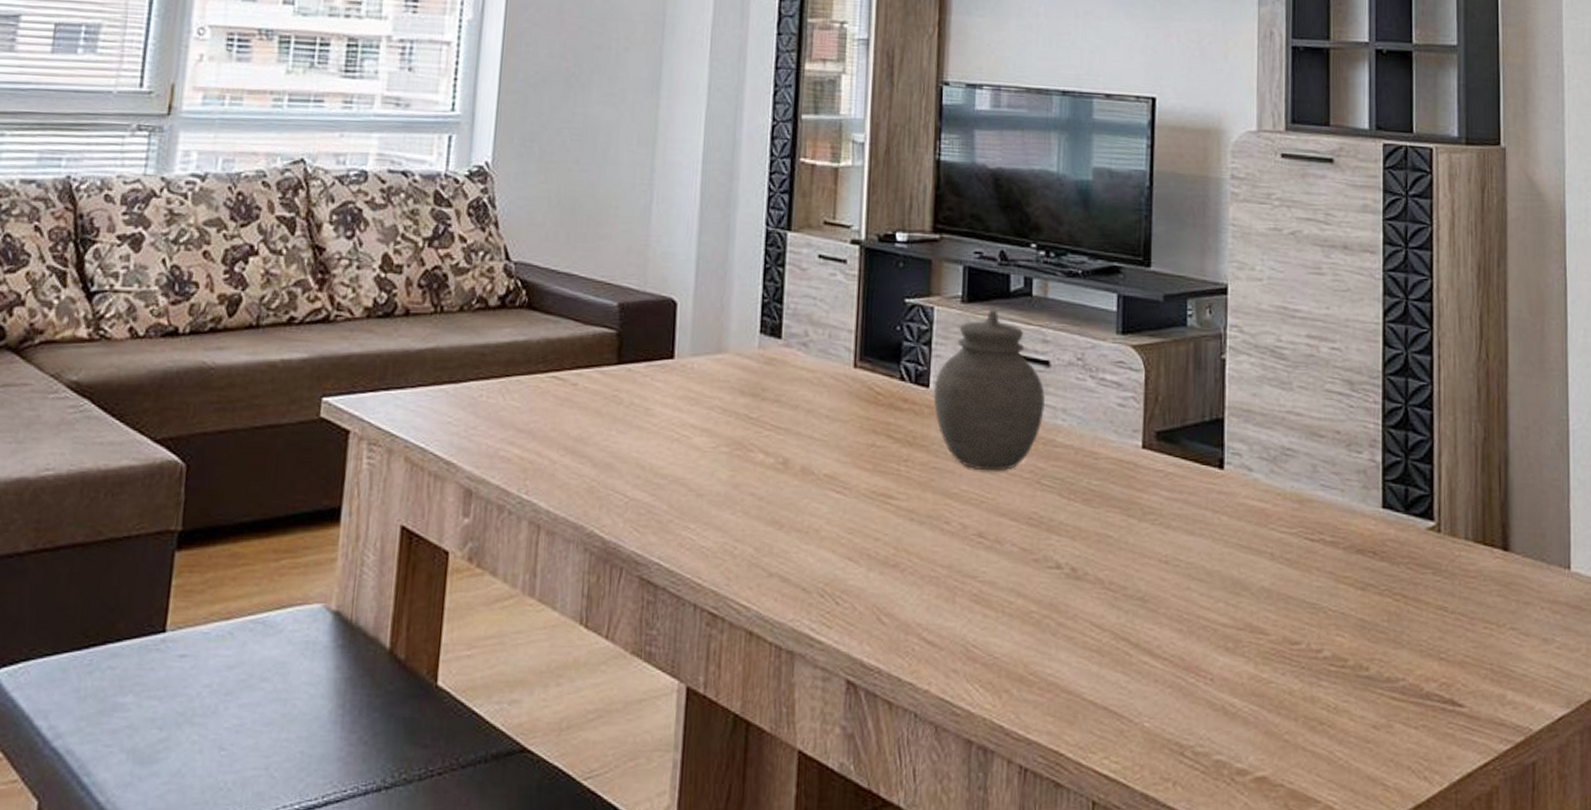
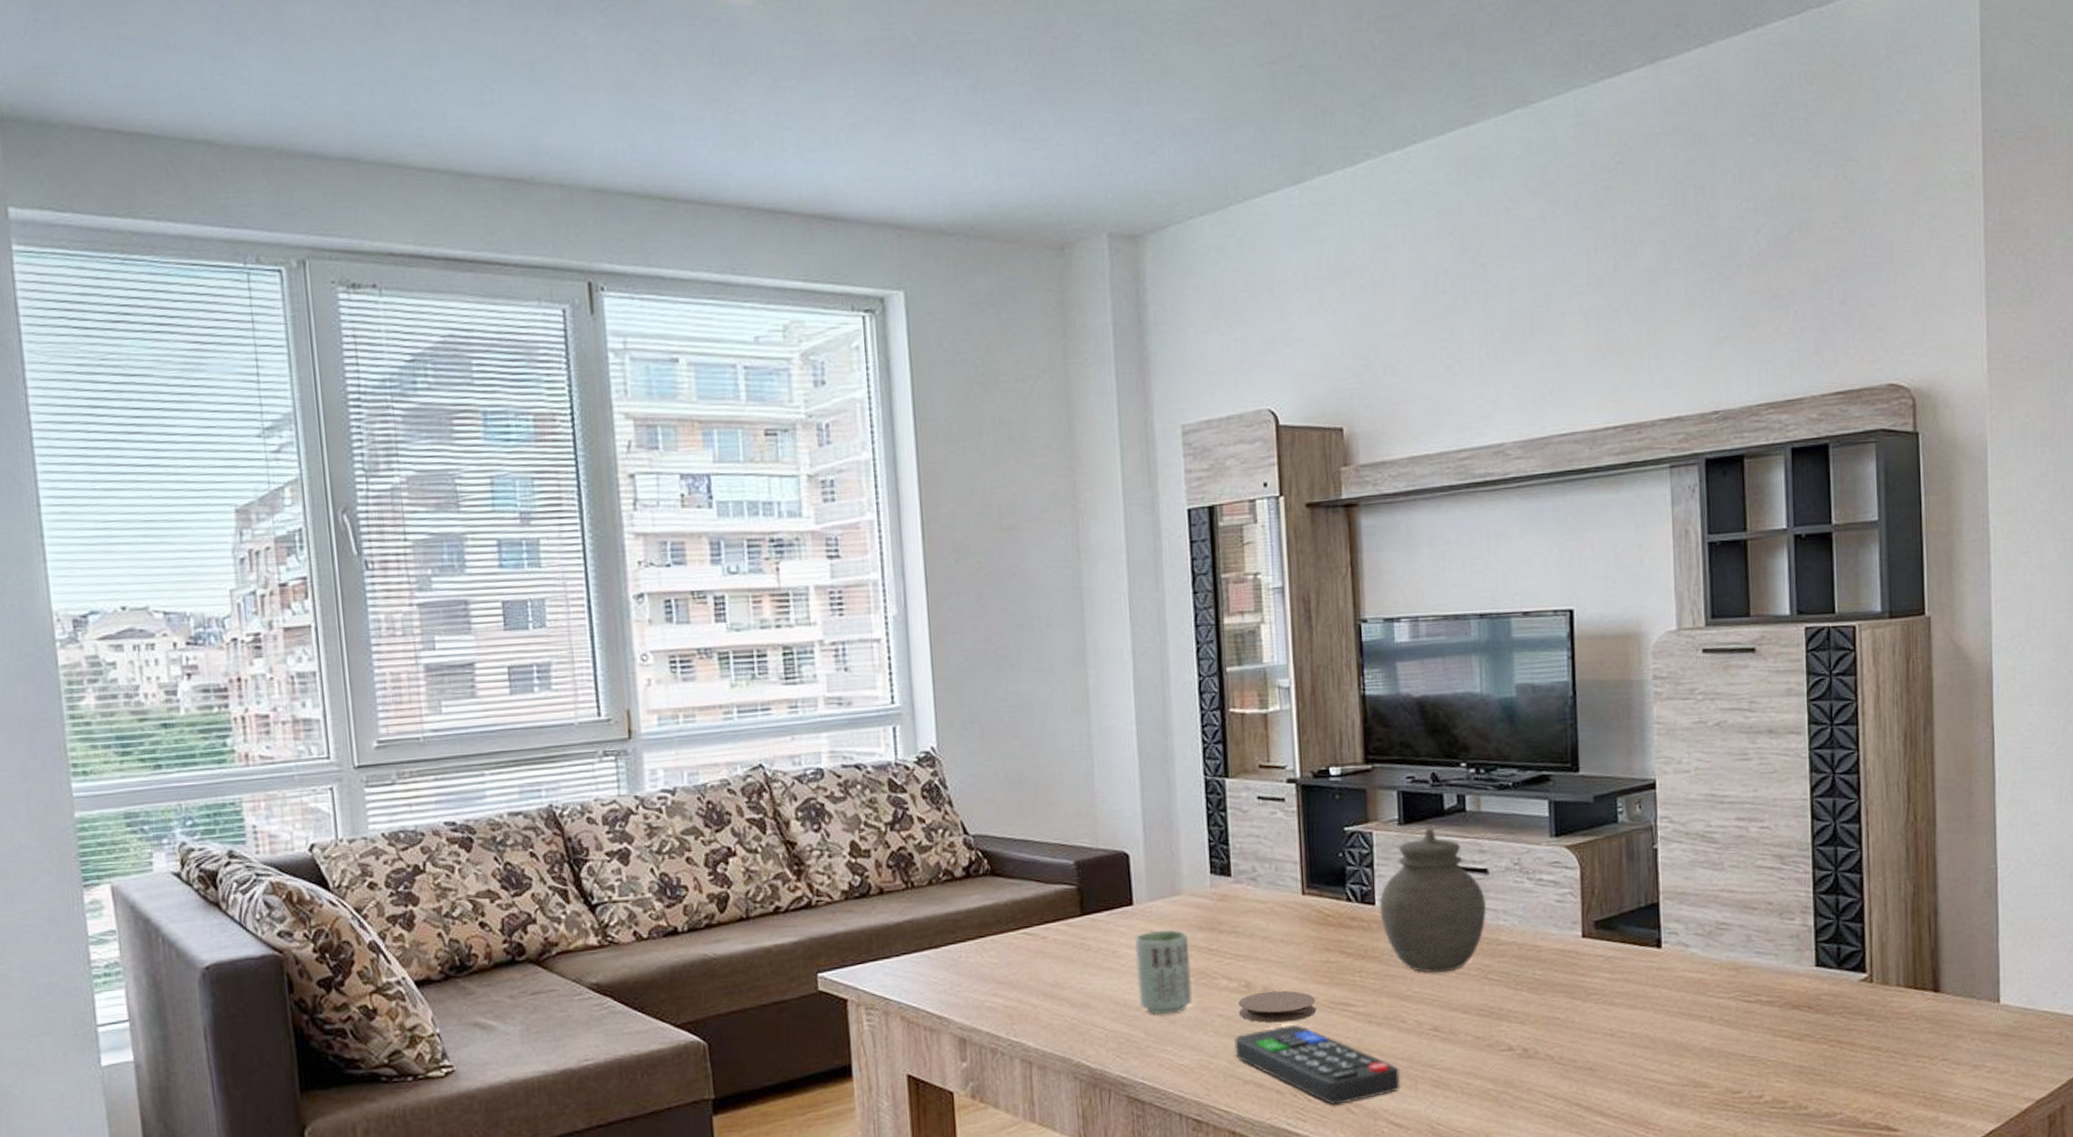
cup: none [666,389,728,487] -> present [1134,929,1192,1015]
remote control: none [763,513,939,612] -> present [1234,1024,1401,1105]
coaster: none [773,472,856,510] -> present [1239,990,1317,1023]

